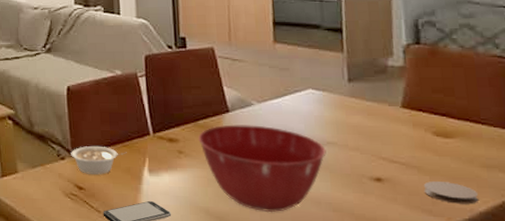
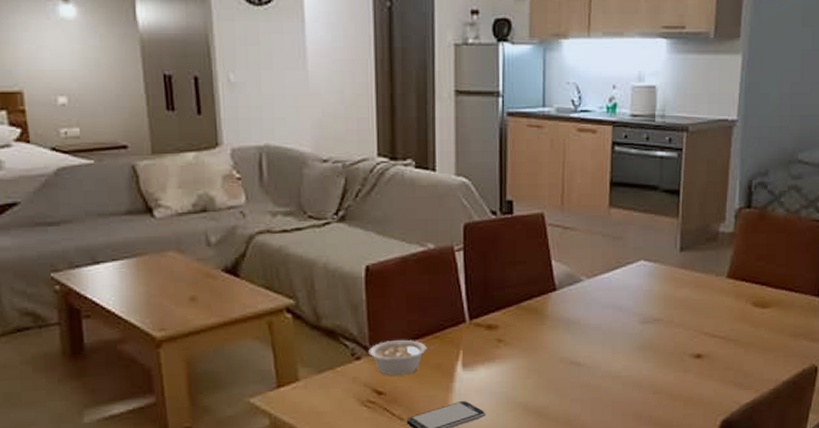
mixing bowl: present [198,124,326,213] -> none [521,304,652,402]
coaster: present [423,181,478,204] -> none [738,353,783,375]

